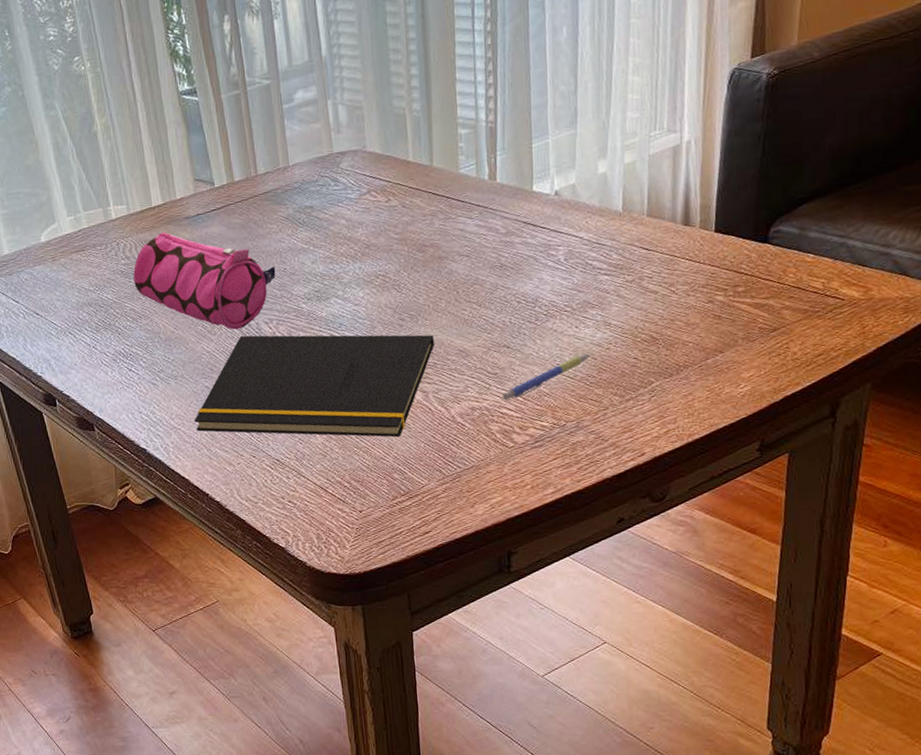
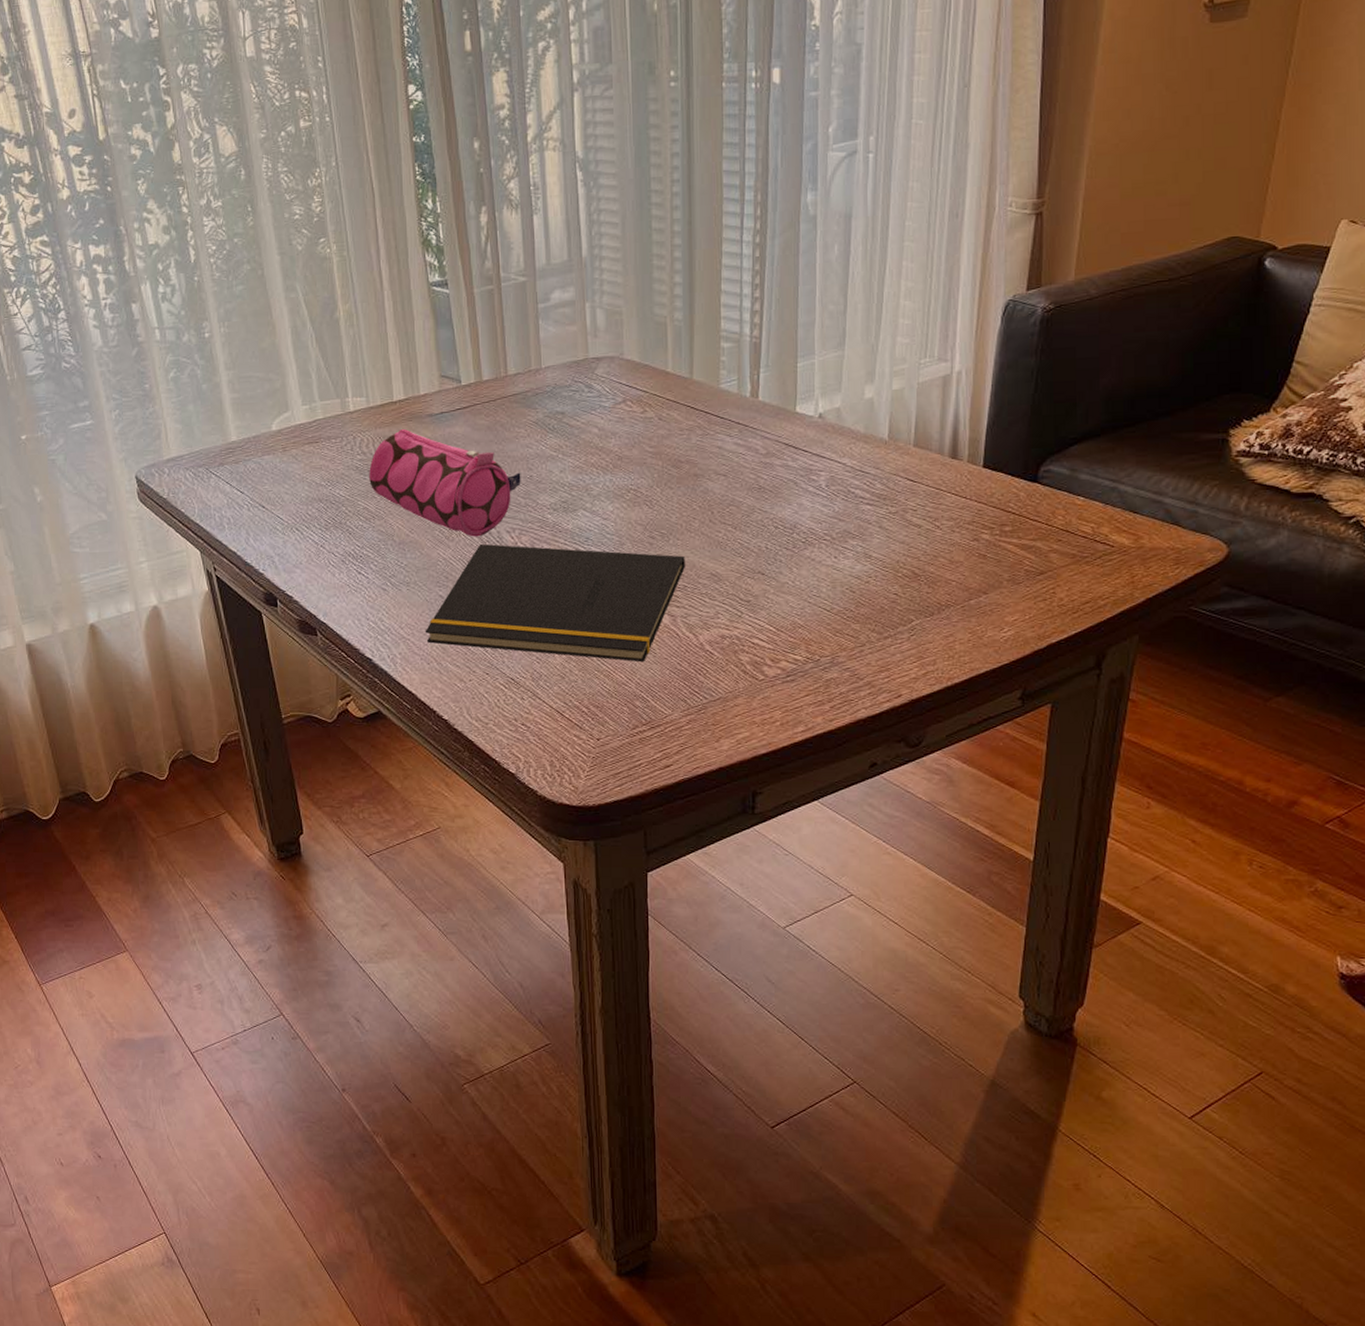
pen: present [502,353,591,400] -> none [754,585,849,630]

